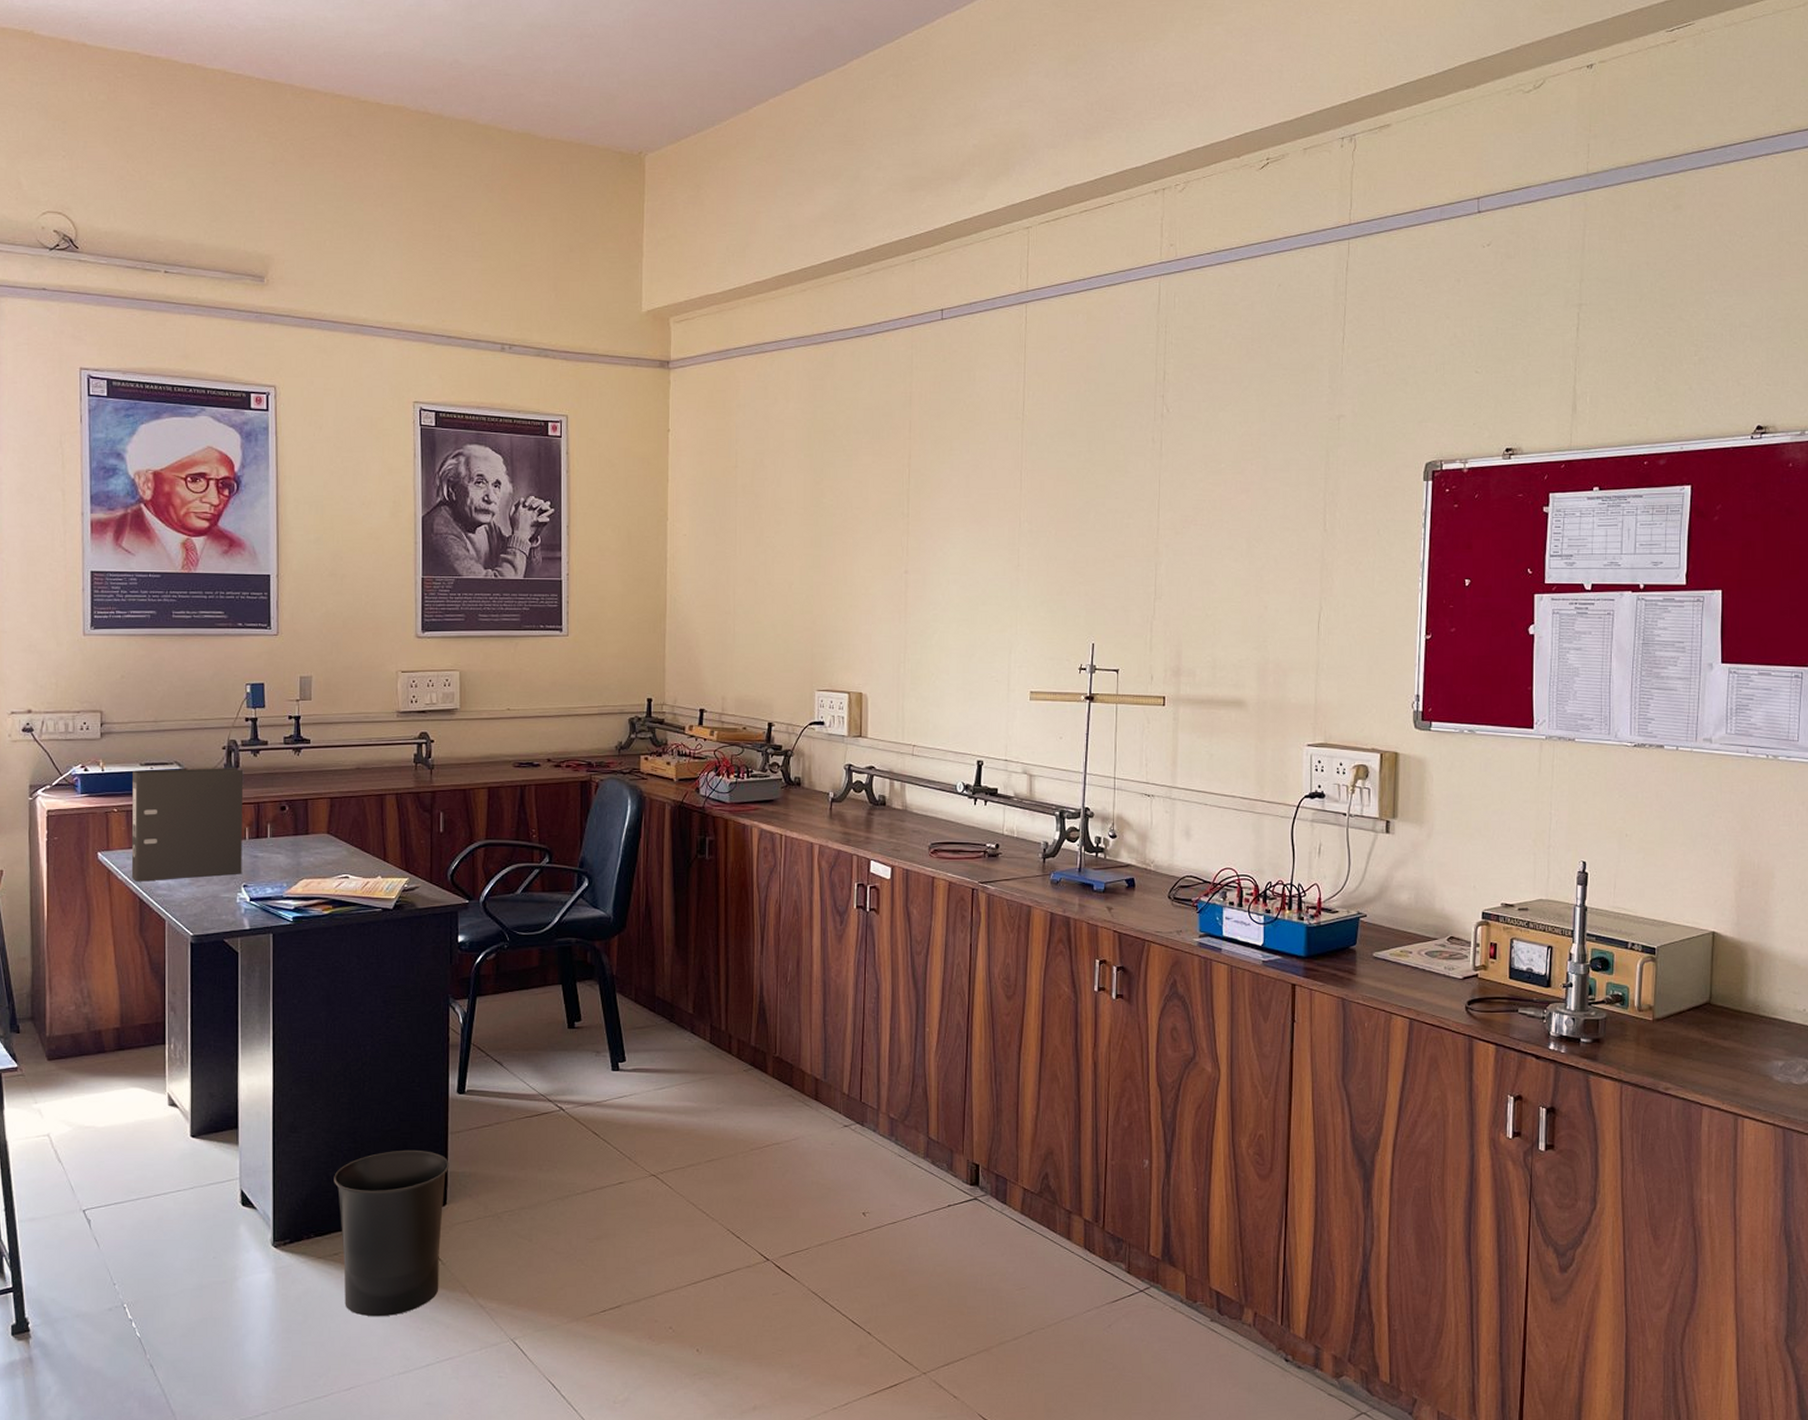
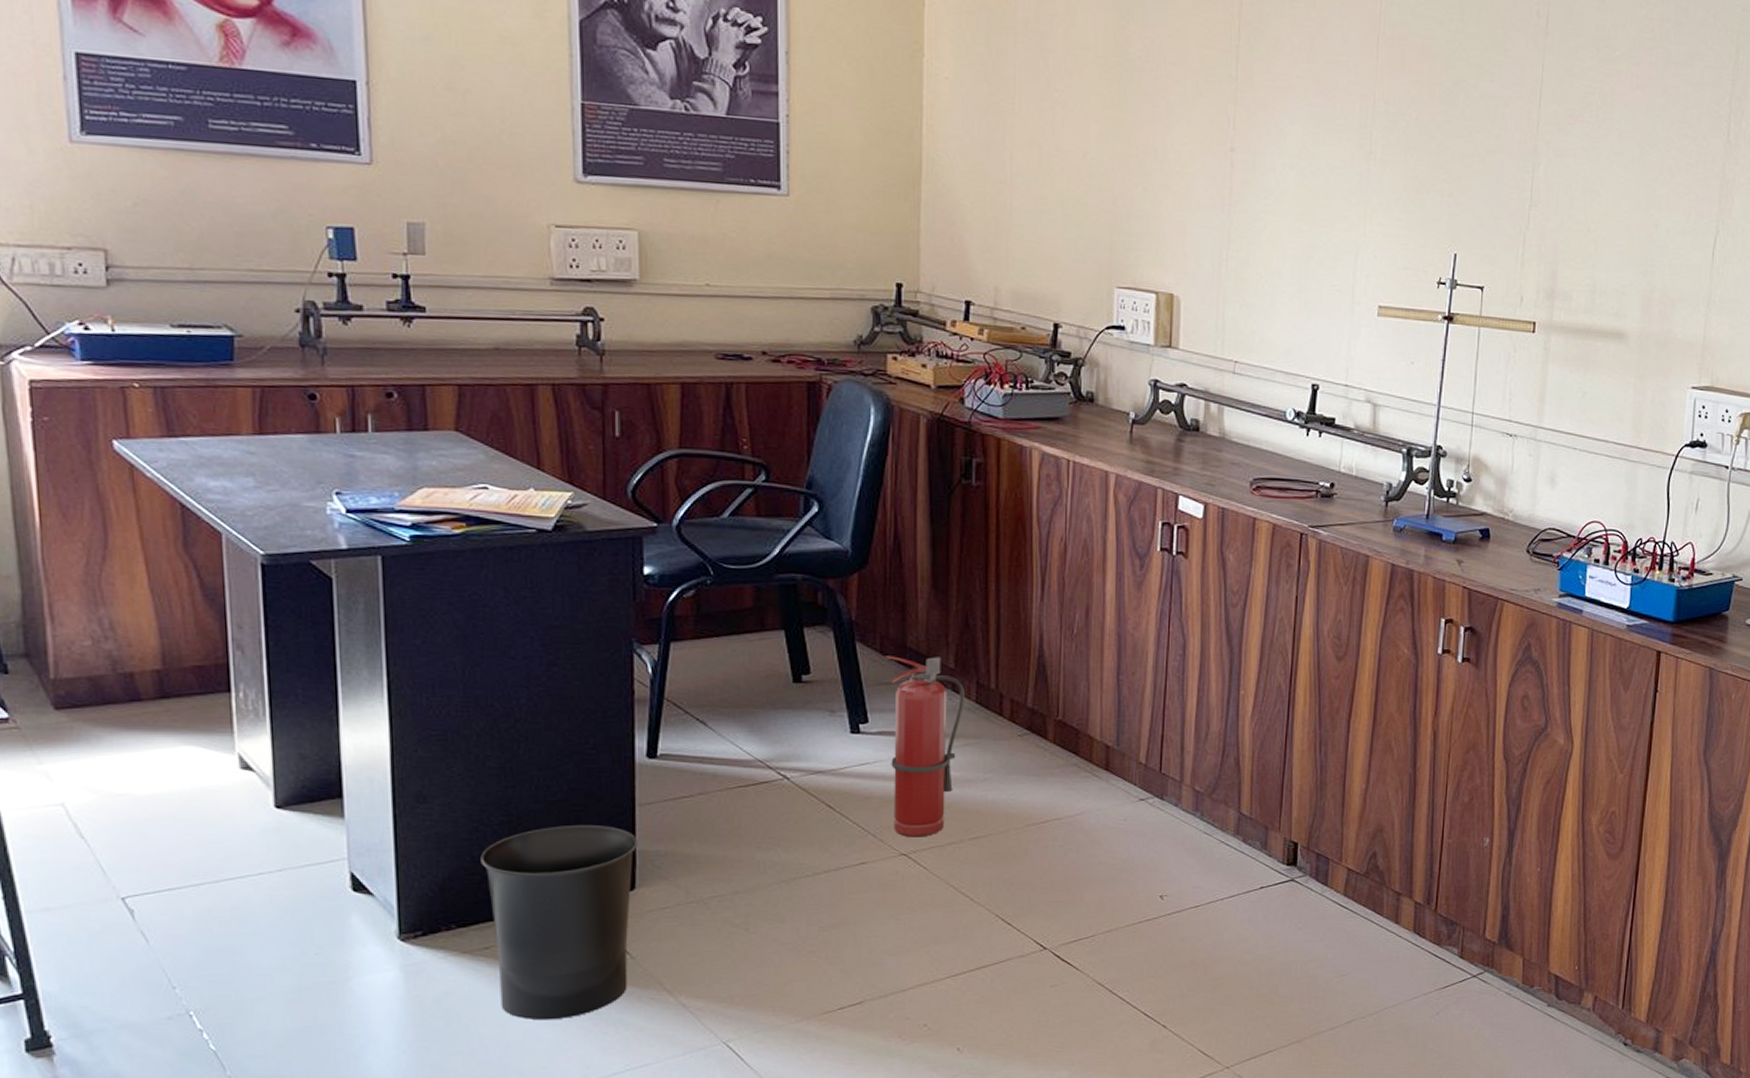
binder: present [131,768,242,882] -> none [160,333,333,482]
fire extinguisher: none [639,1004,701,1160] -> present [885,656,964,837]

